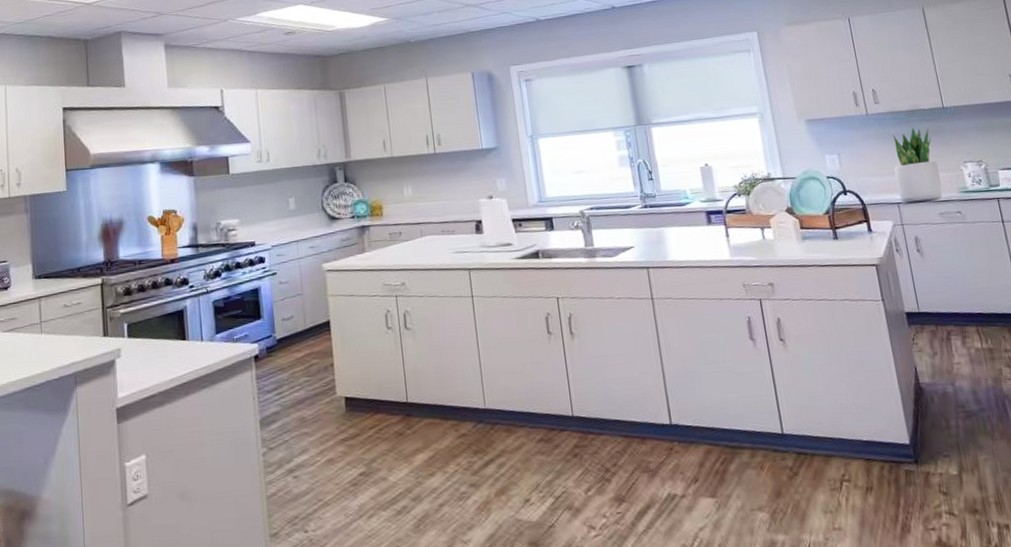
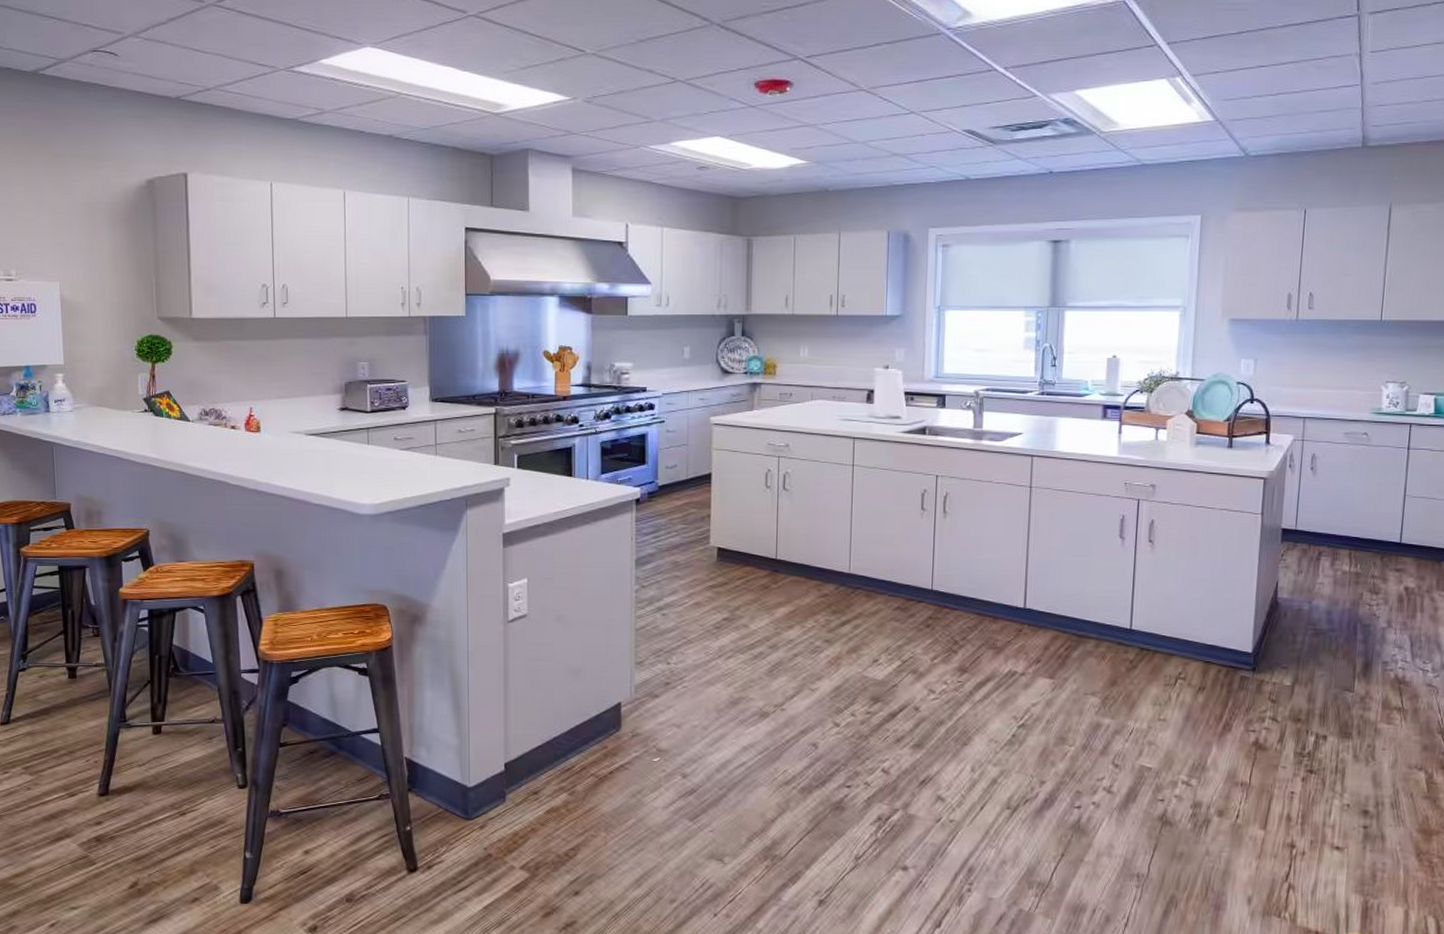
planter: present [893,127,942,204] -> none [1308,339,1359,420]

